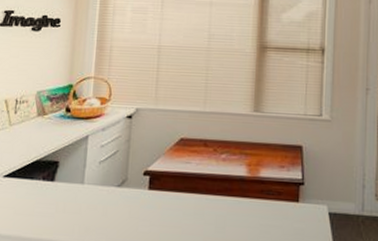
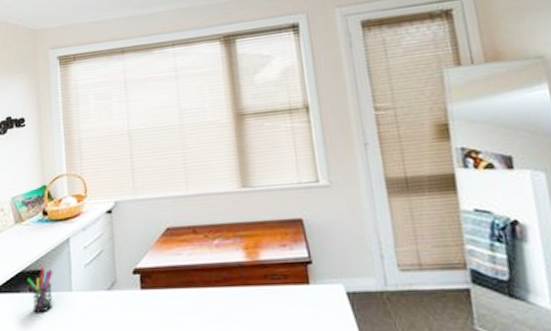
pen holder: none [42,159,68,200] -> present [27,267,53,313]

